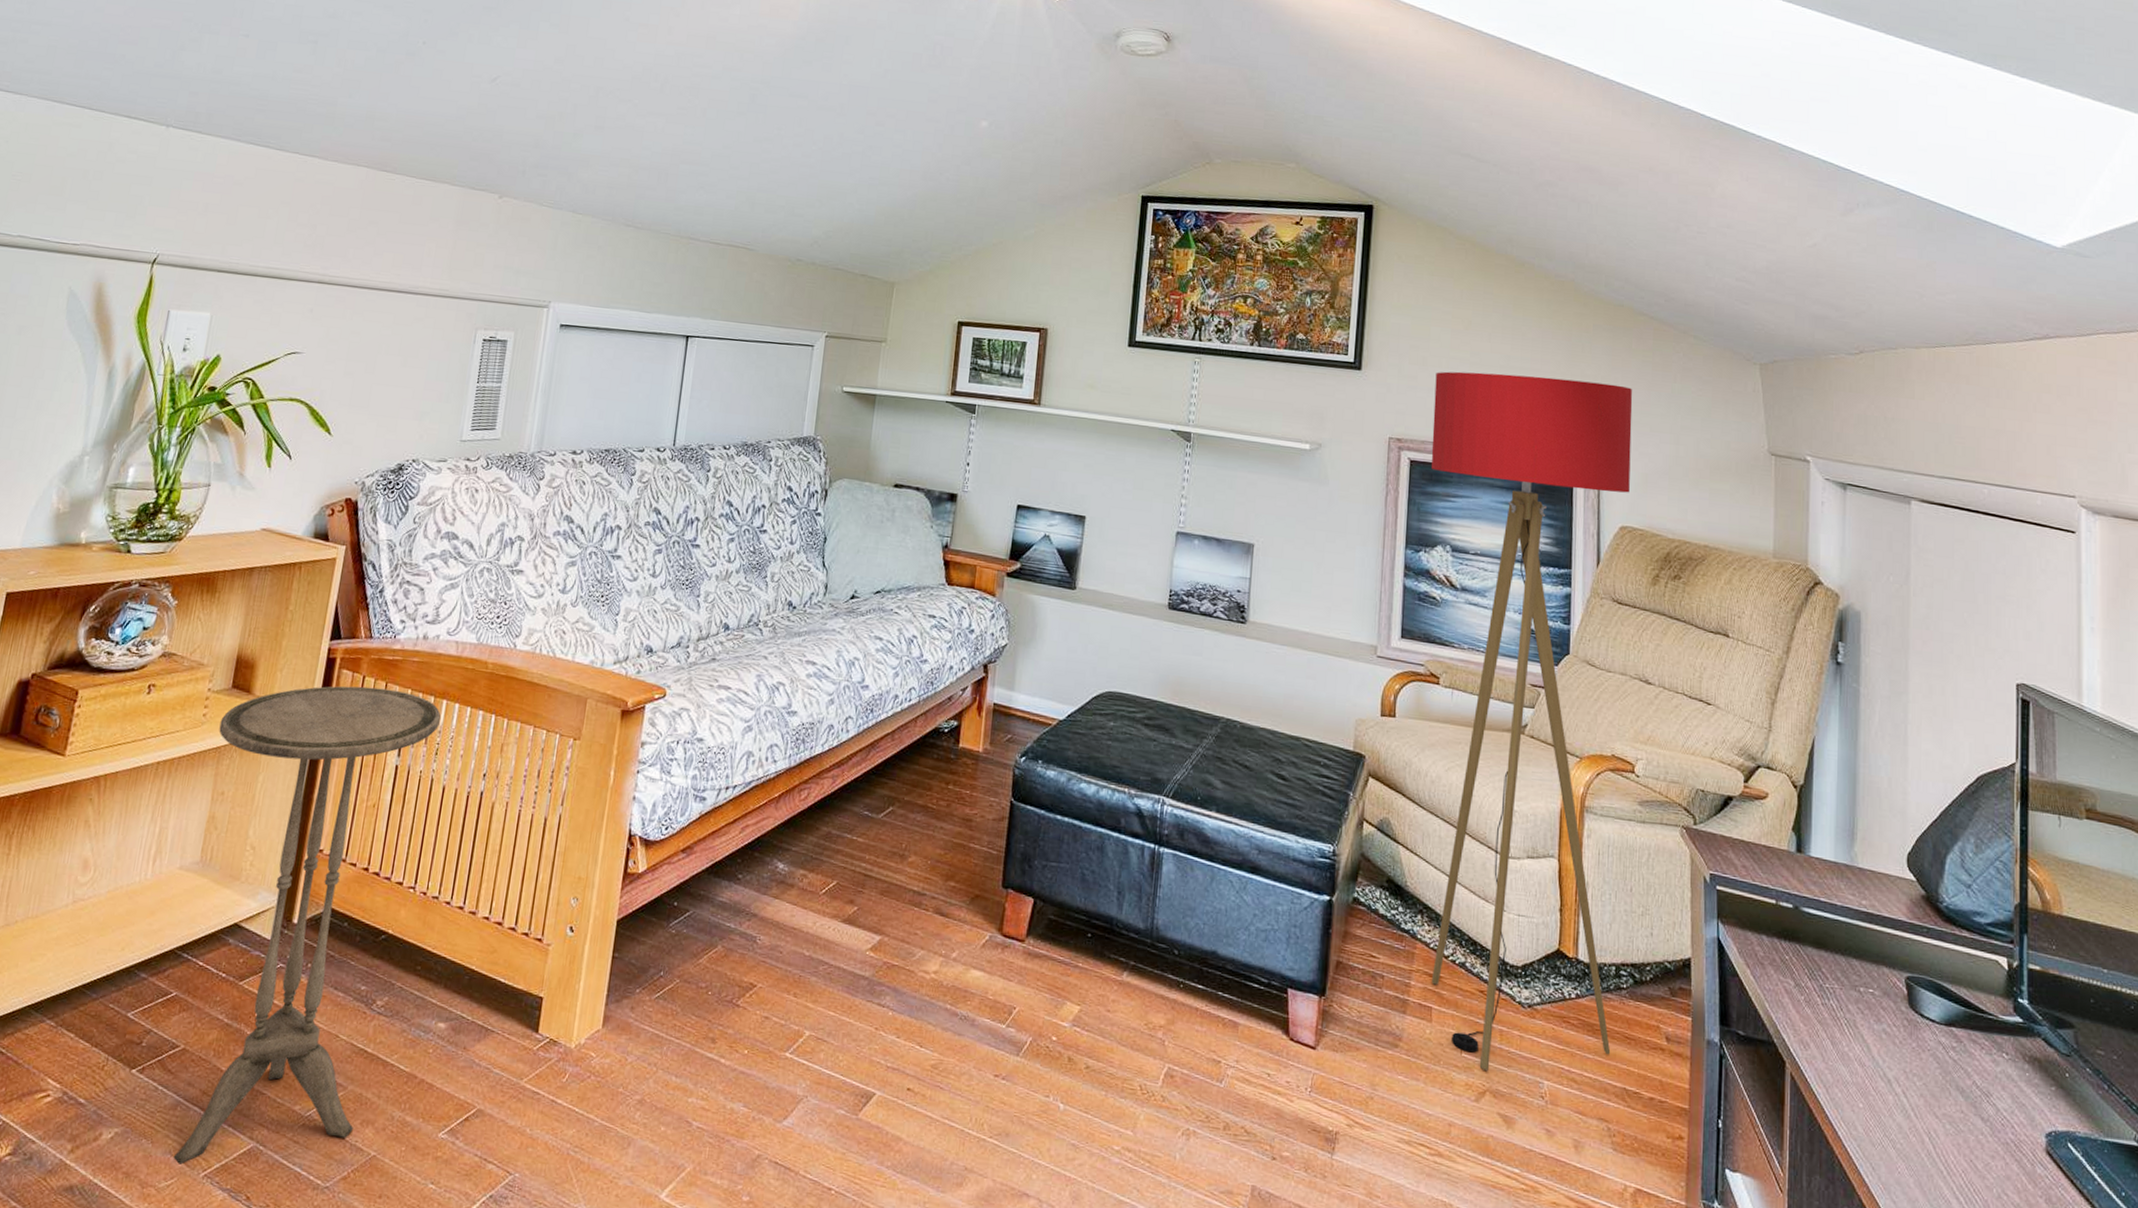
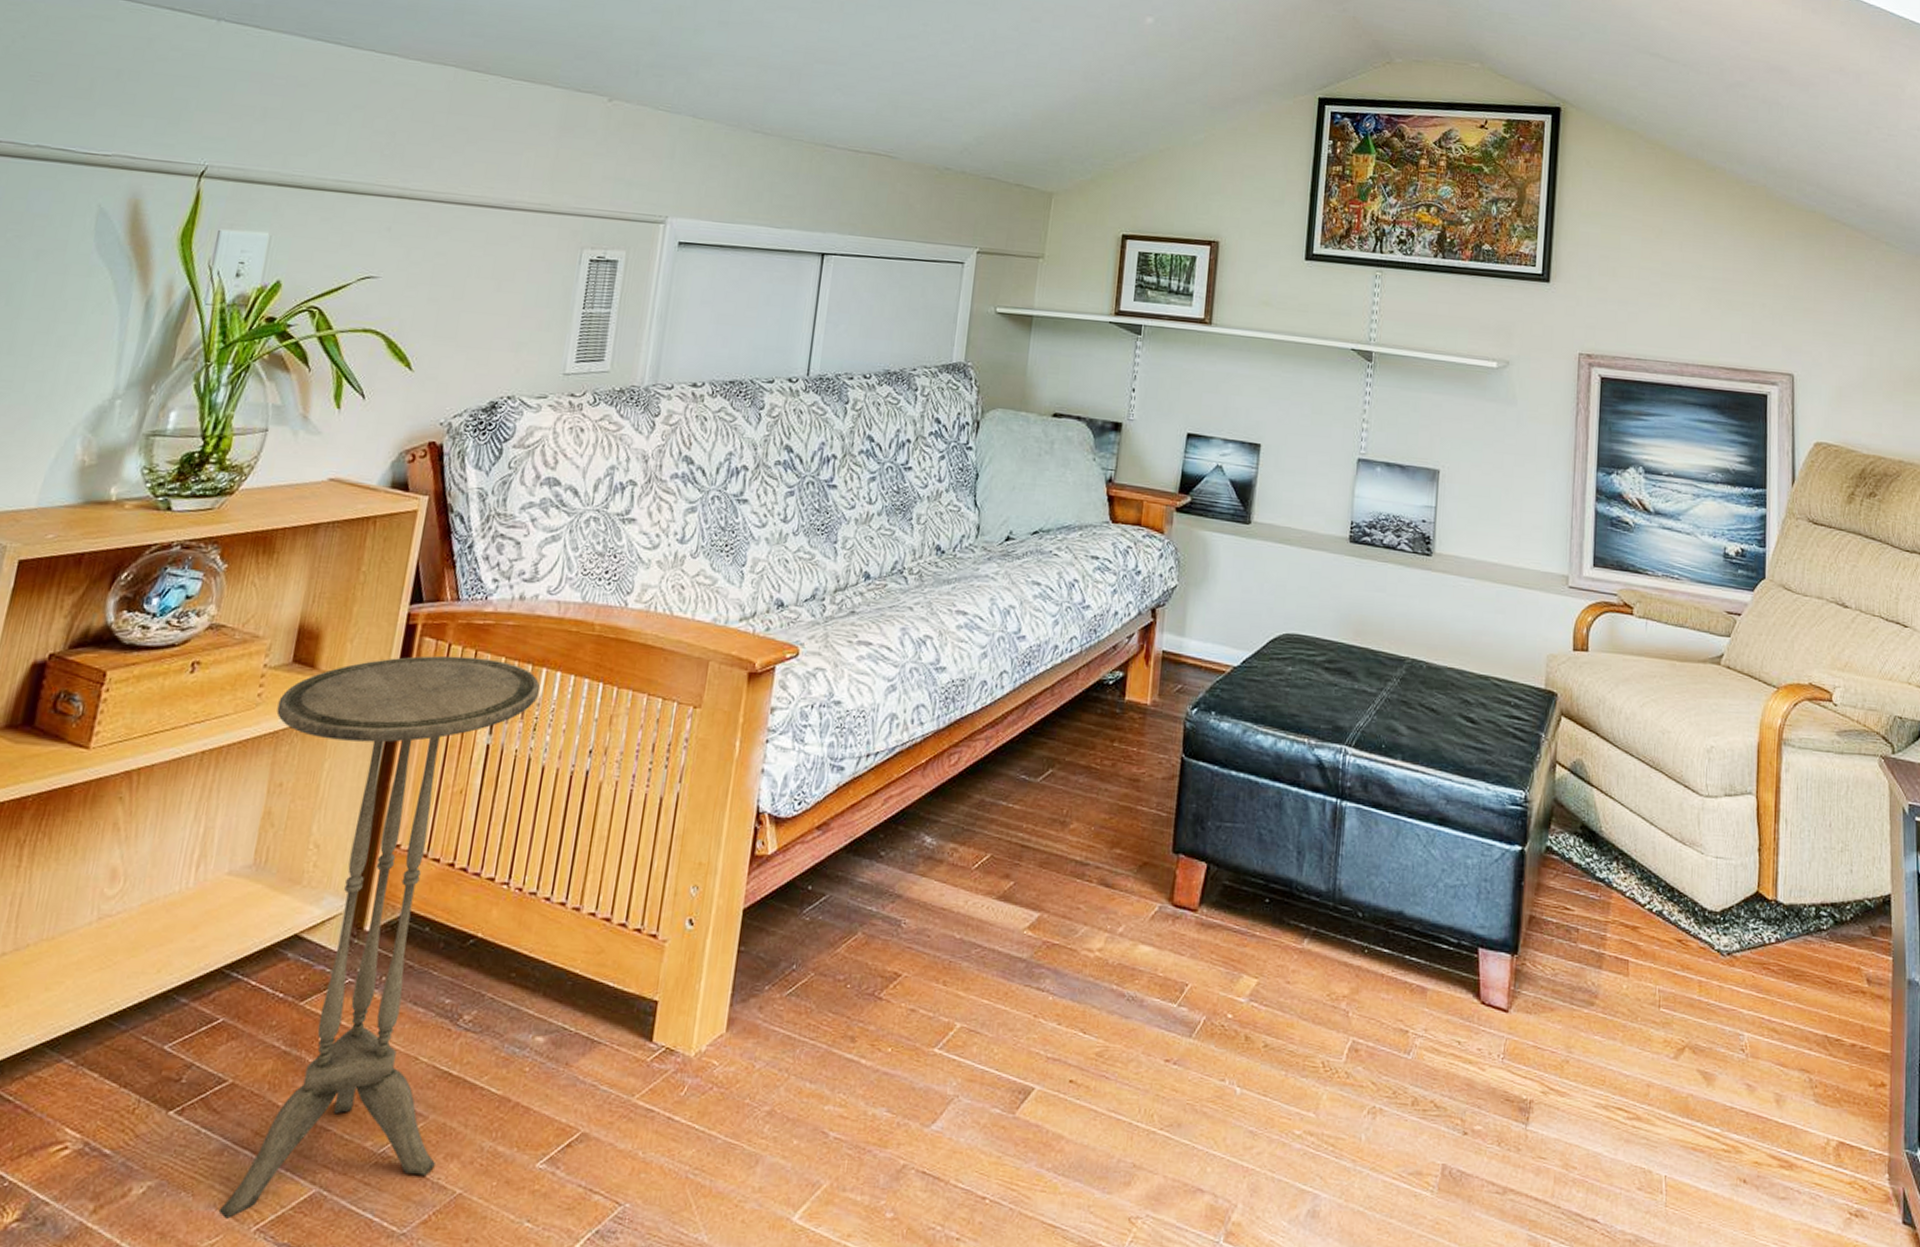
floor lamp: present [1431,371,1633,1072] -> none [1622,282,1826,1026]

